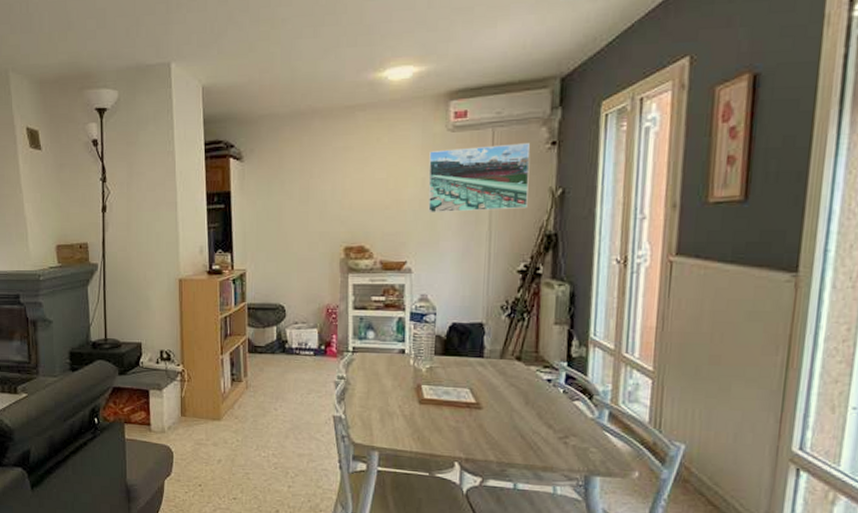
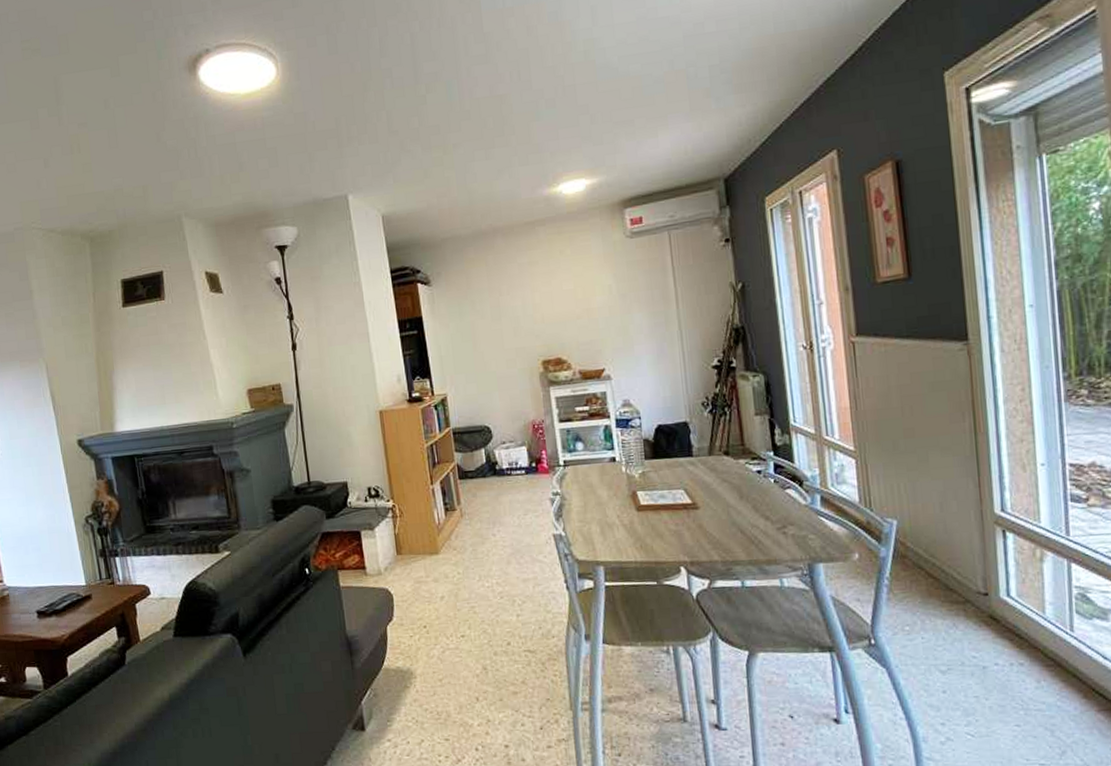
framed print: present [428,143,531,214] -> none [612,242,712,319]

